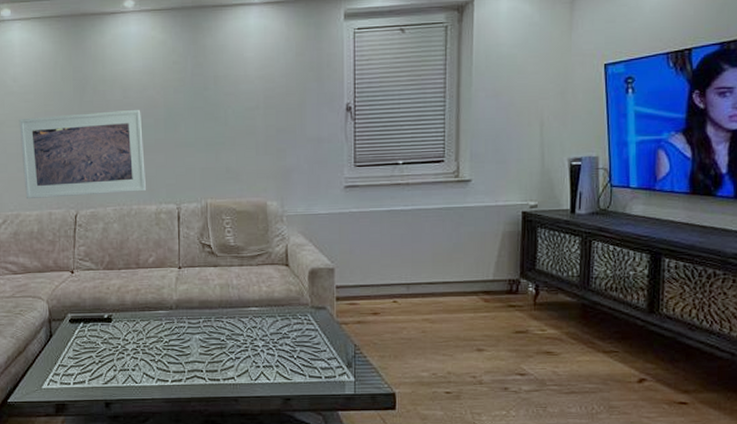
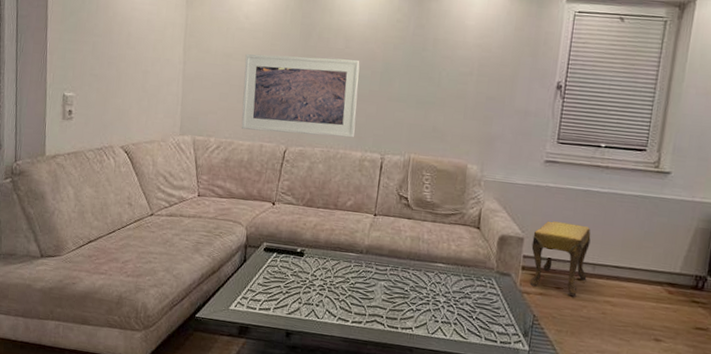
footstool: none [343,246,402,319] -> present [529,220,591,296]

